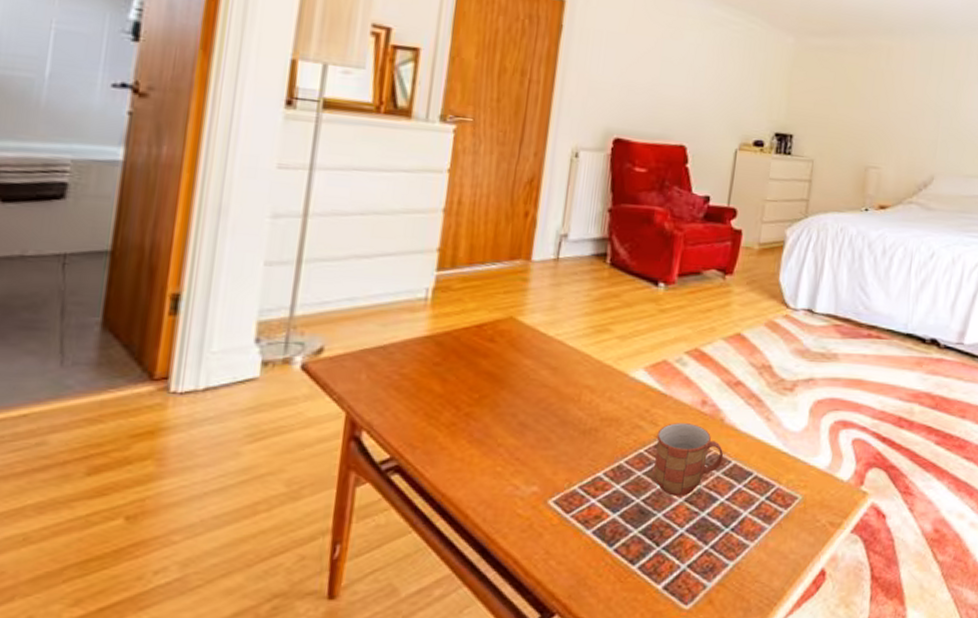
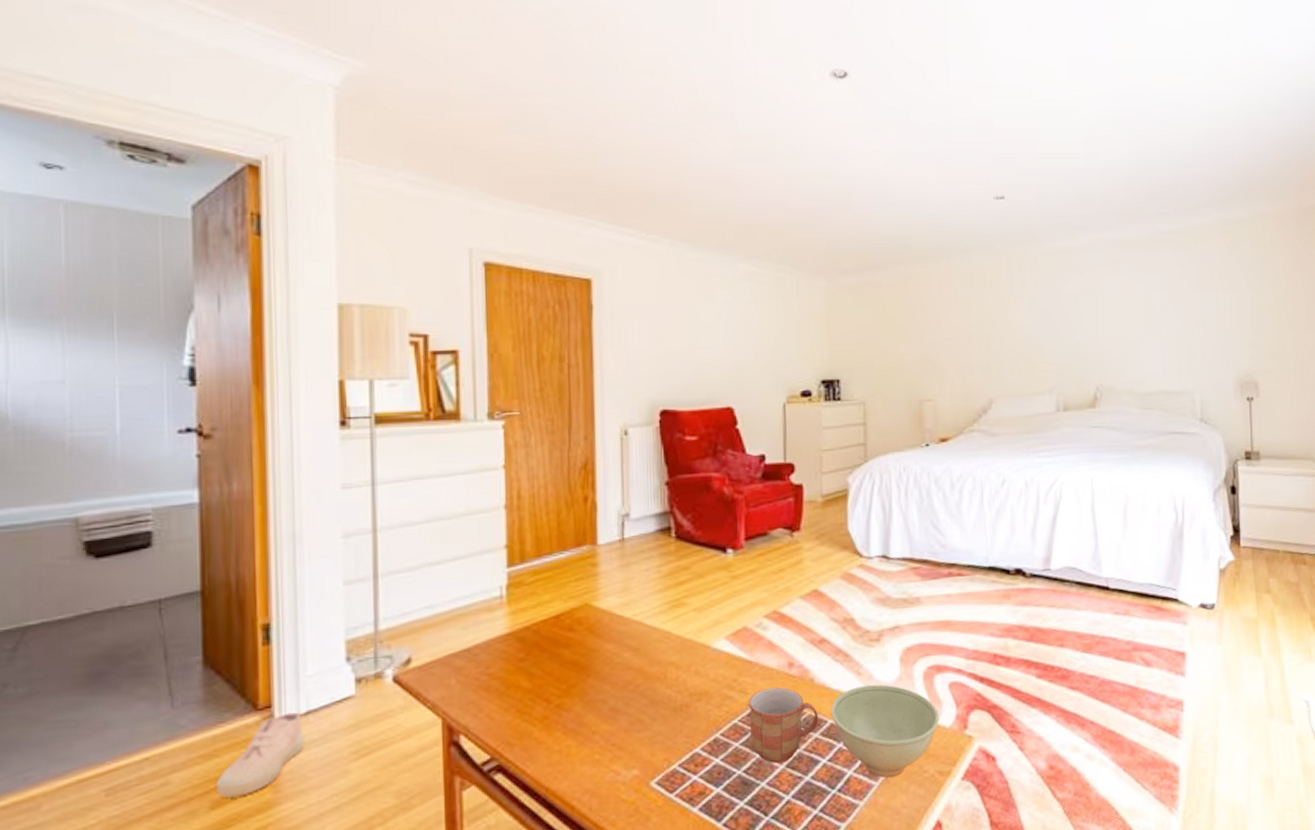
shoe: none [96,386,200,467] -> present [217,712,305,799]
bowl: none [736,432,839,522] -> present [831,684,940,778]

